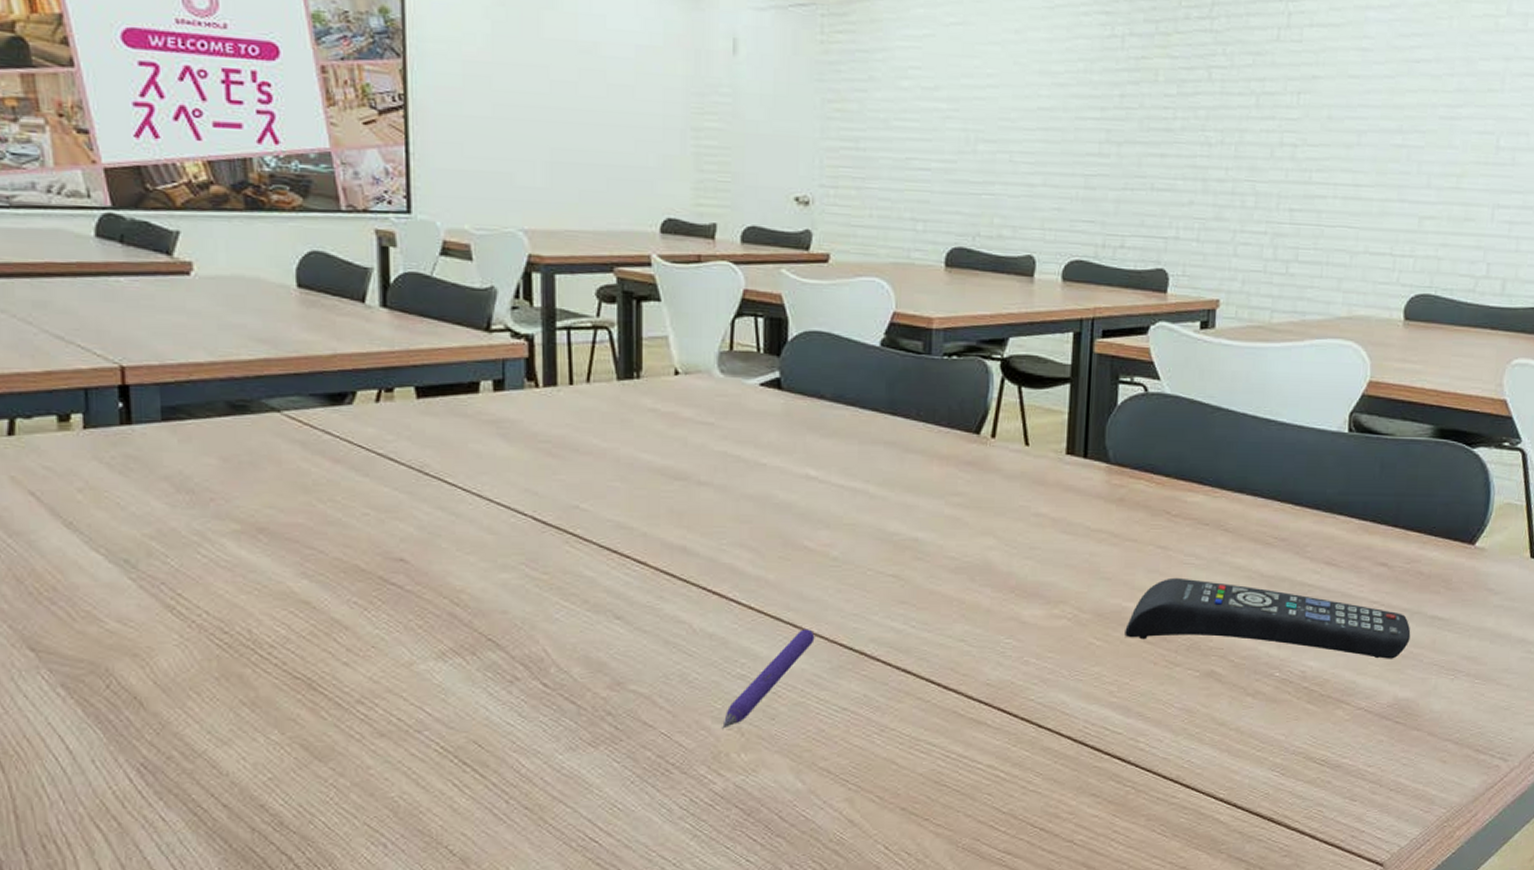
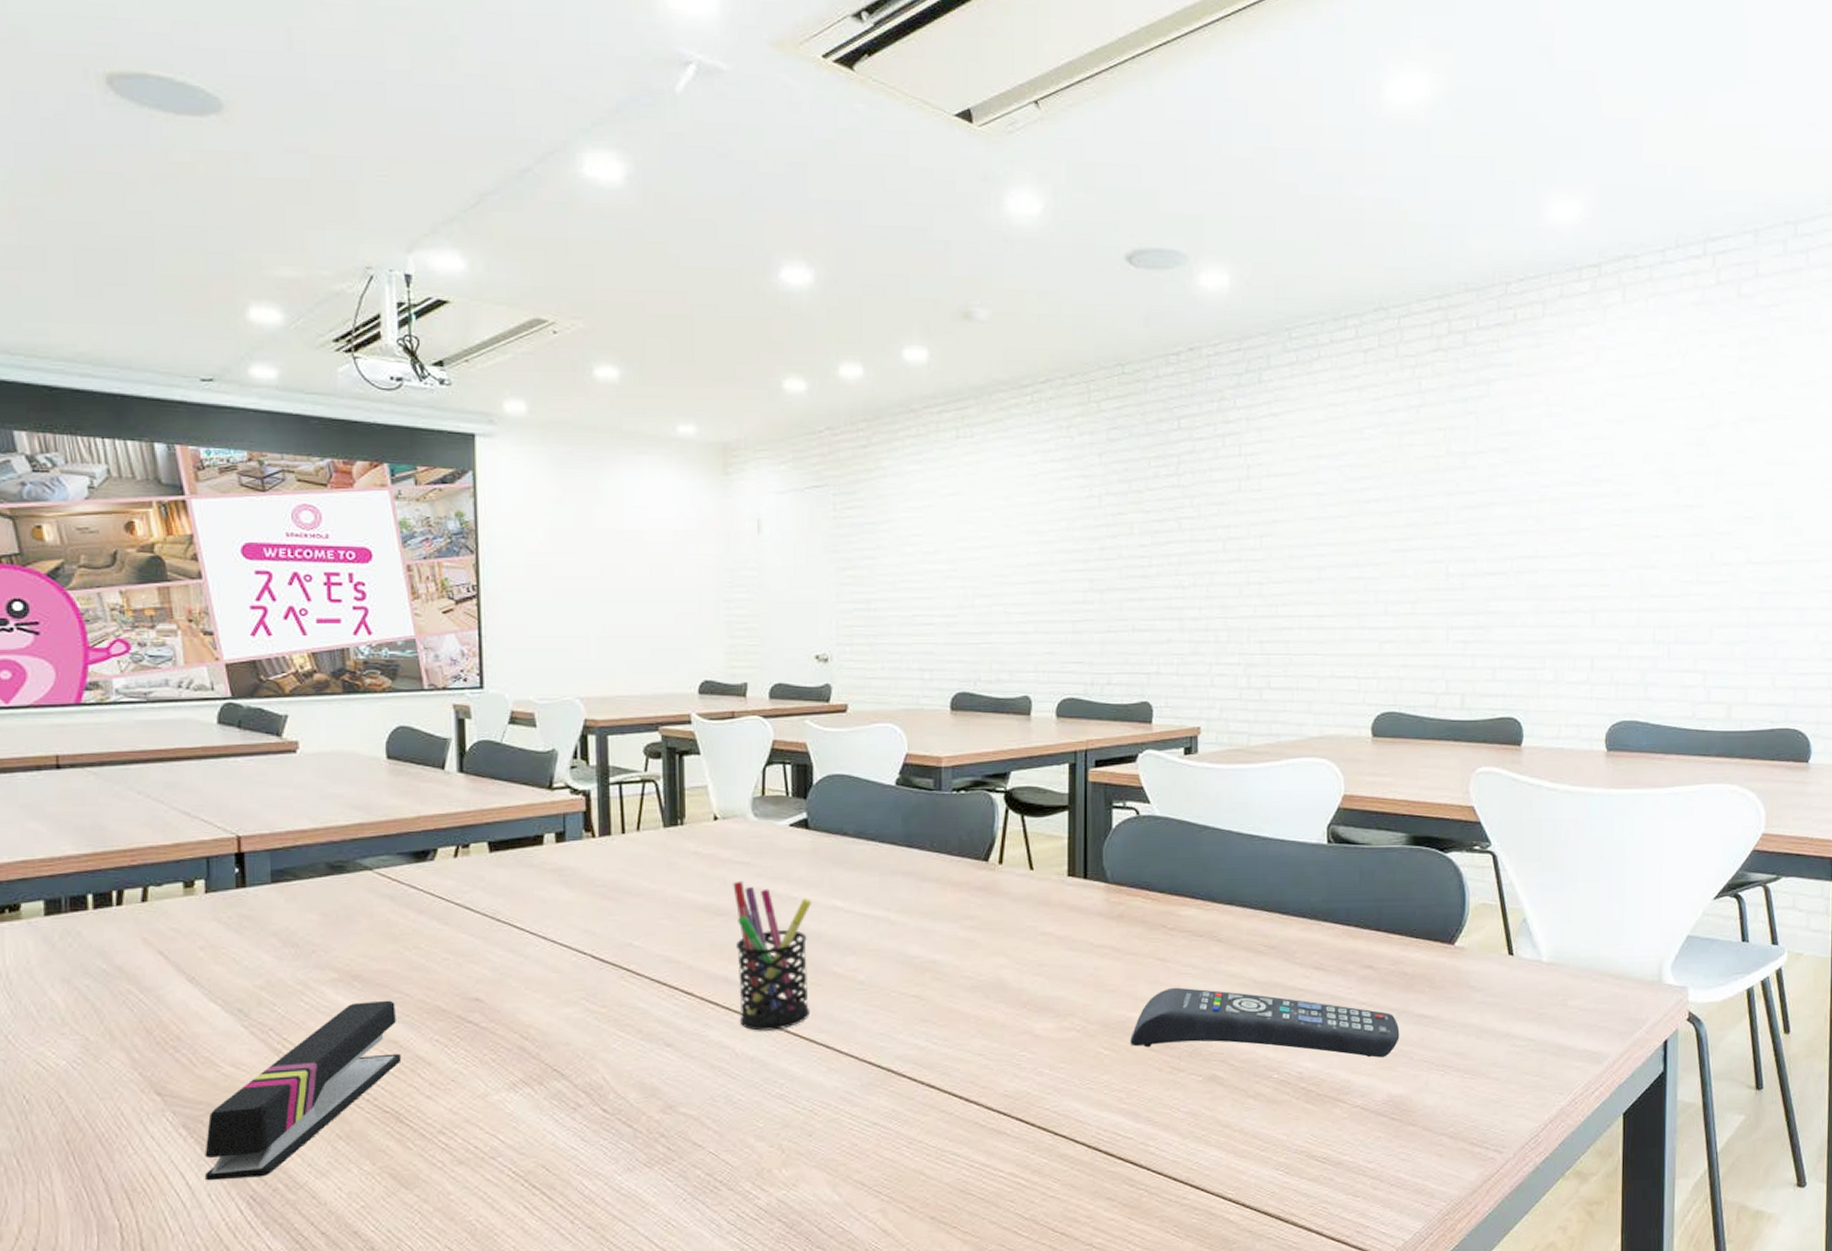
stapler: none [87,556,315,746] -> present [205,1000,402,1181]
pen holder: none [694,442,783,606] -> present [733,880,812,1031]
pen: present [722,629,815,729] -> none [764,1049,846,1146]

